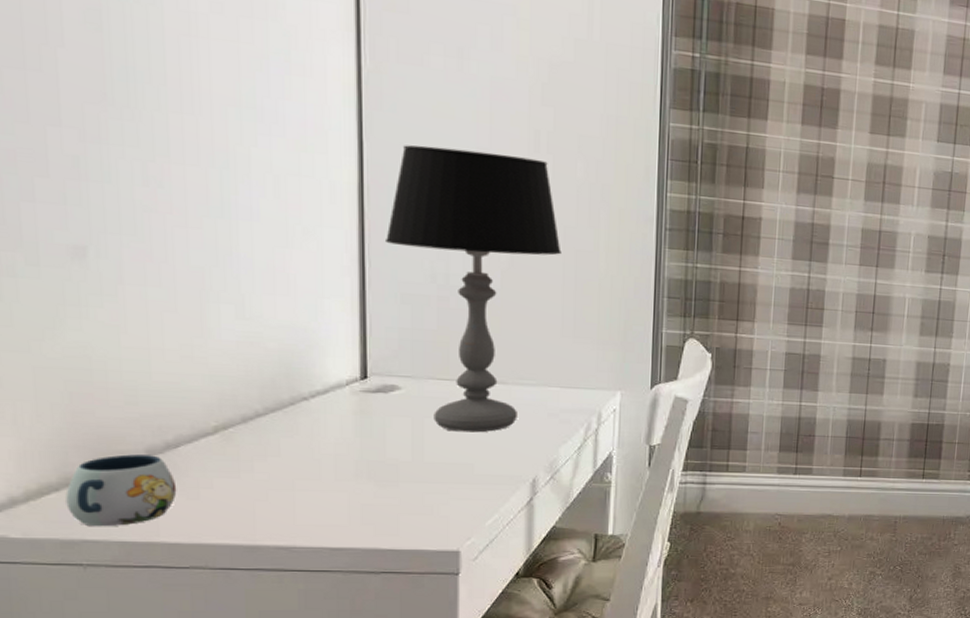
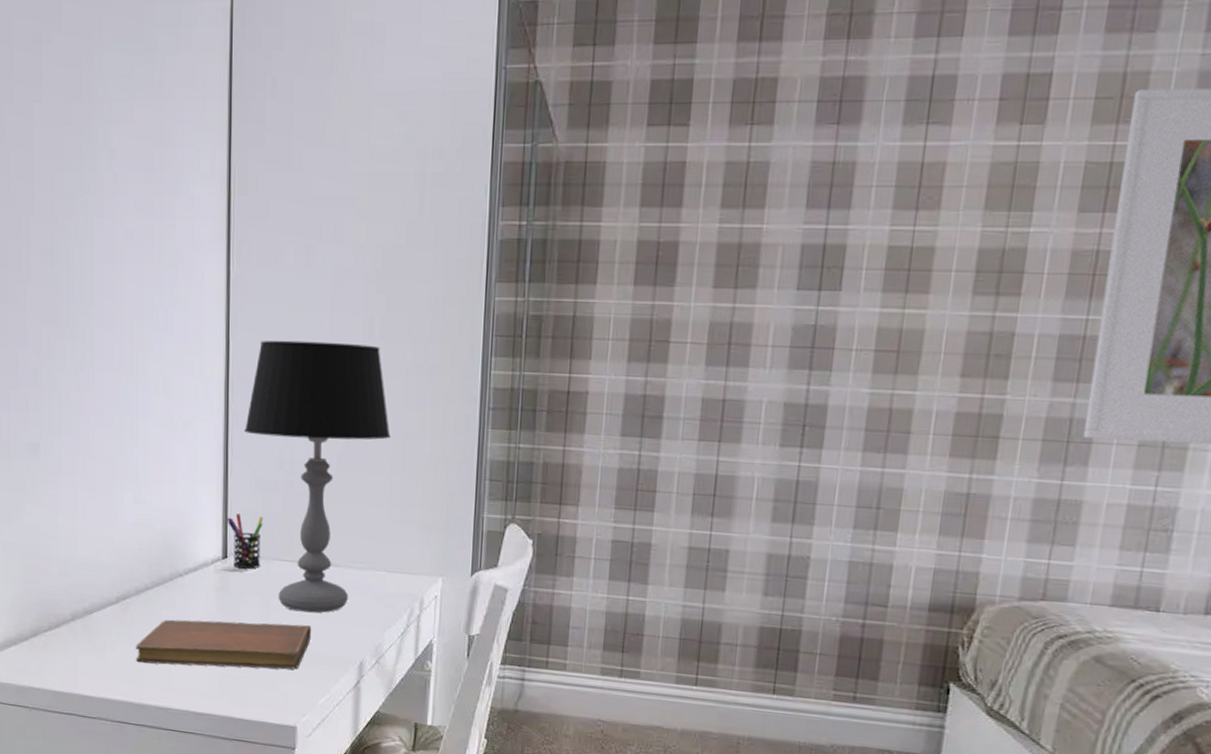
mug: present [65,454,177,527] -> none [20,617,90,678]
notebook: none [244,445,476,500] -> present [136,619,312,670]
pen holder: none [365,330,413,389] -> present [227,513,263,569]

